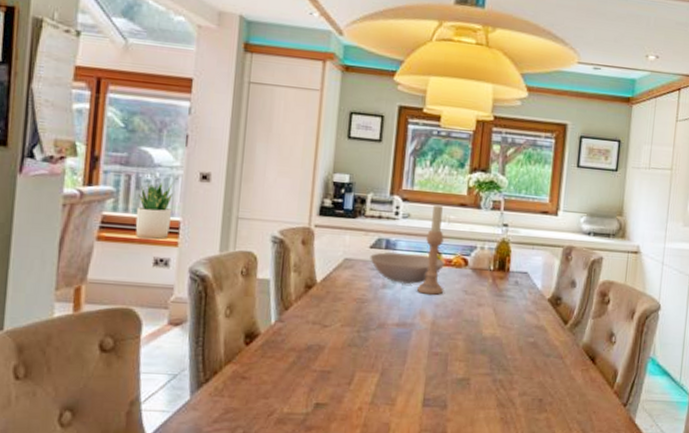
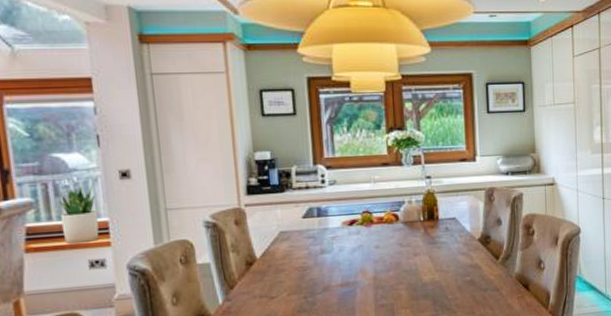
bowl: present [370,252,446,285] -> none [304,216,378,247]
candlestick: present [417,204,444,296] -> none [355,167,379,254]

